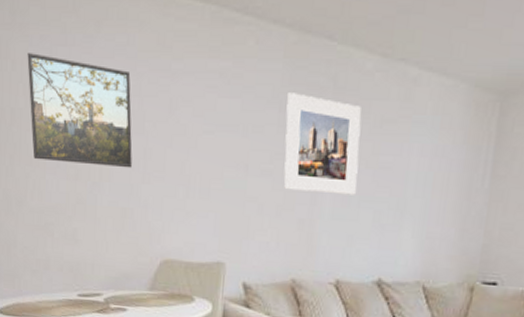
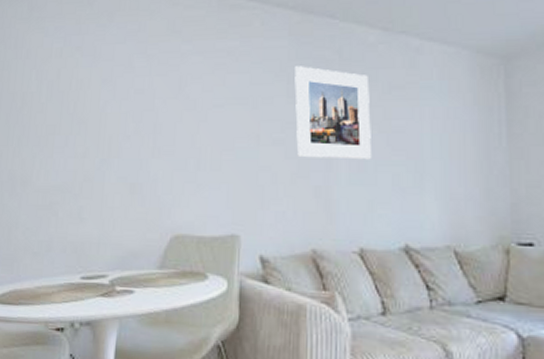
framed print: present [27,53,132,168] -> none [41,42,142,144]

